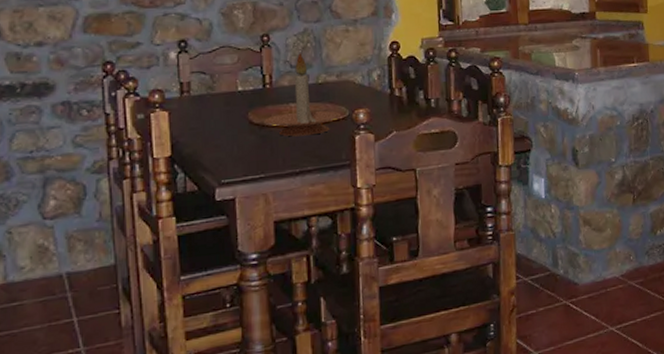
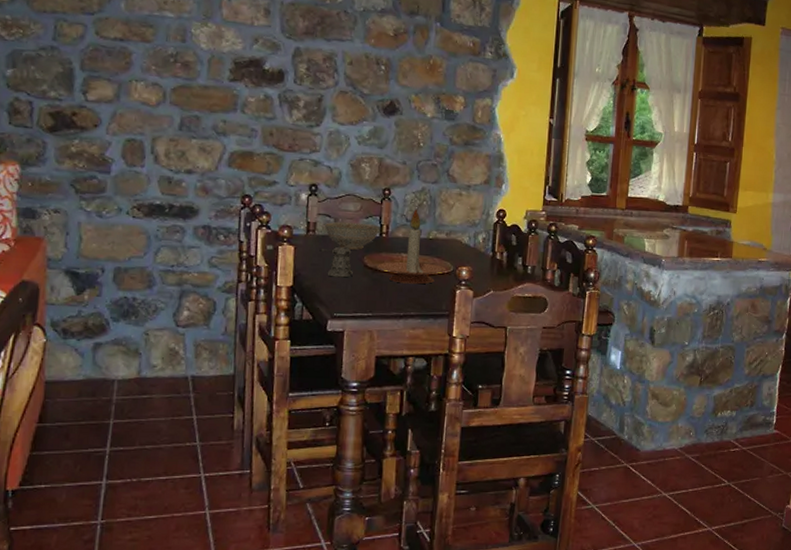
pepper shaker: none [197,104,238,140] -> present [319,246,353,278]
decorative bowl: none [200,75,261,107] -> present [325,222,379,250]

